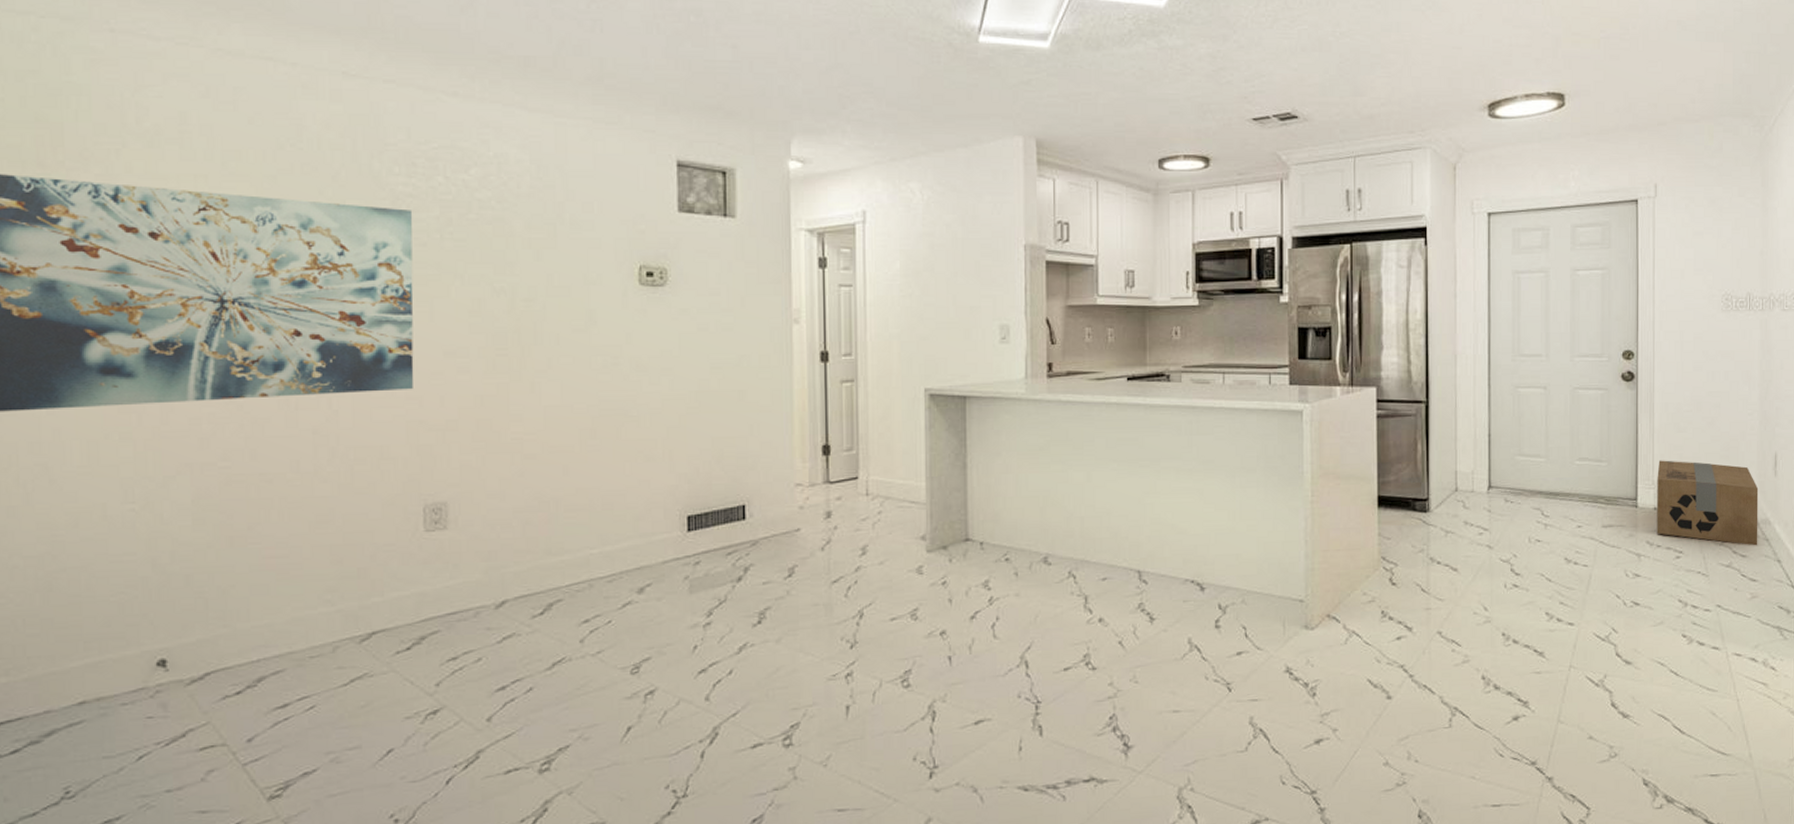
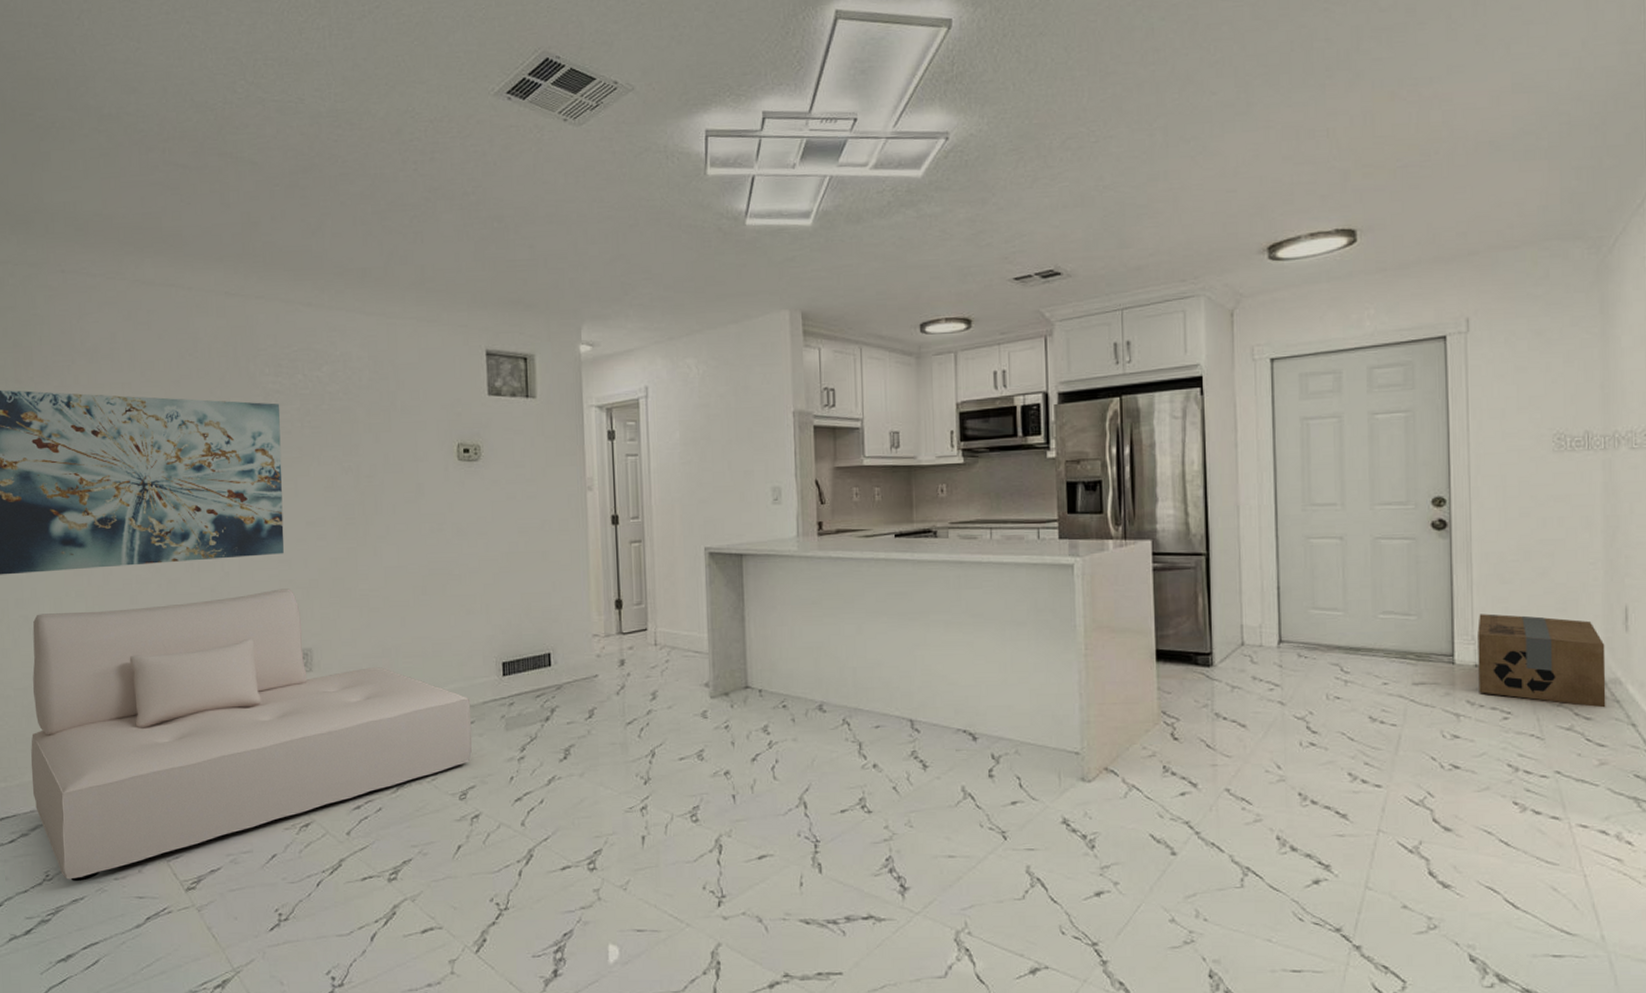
sofa: none [46,431,649,798] -> present [30,588,472,882]

